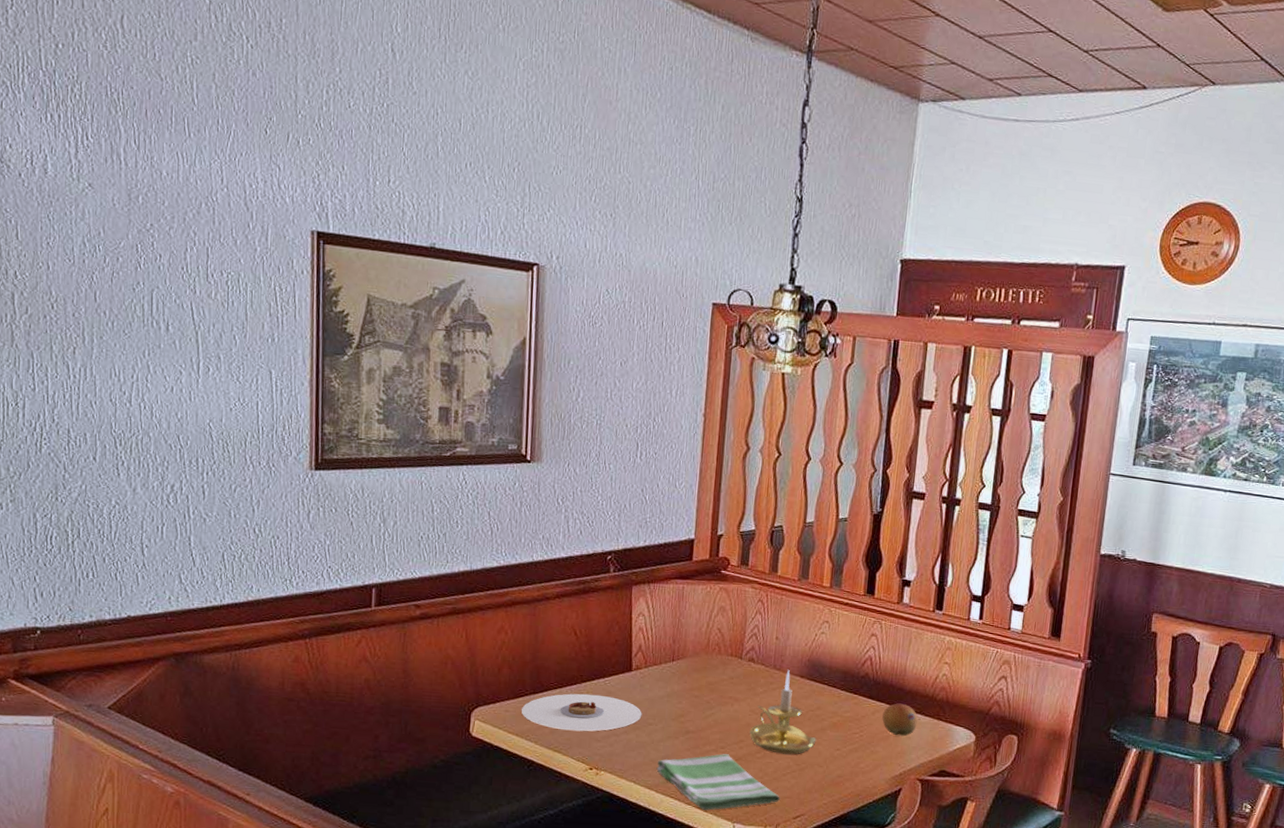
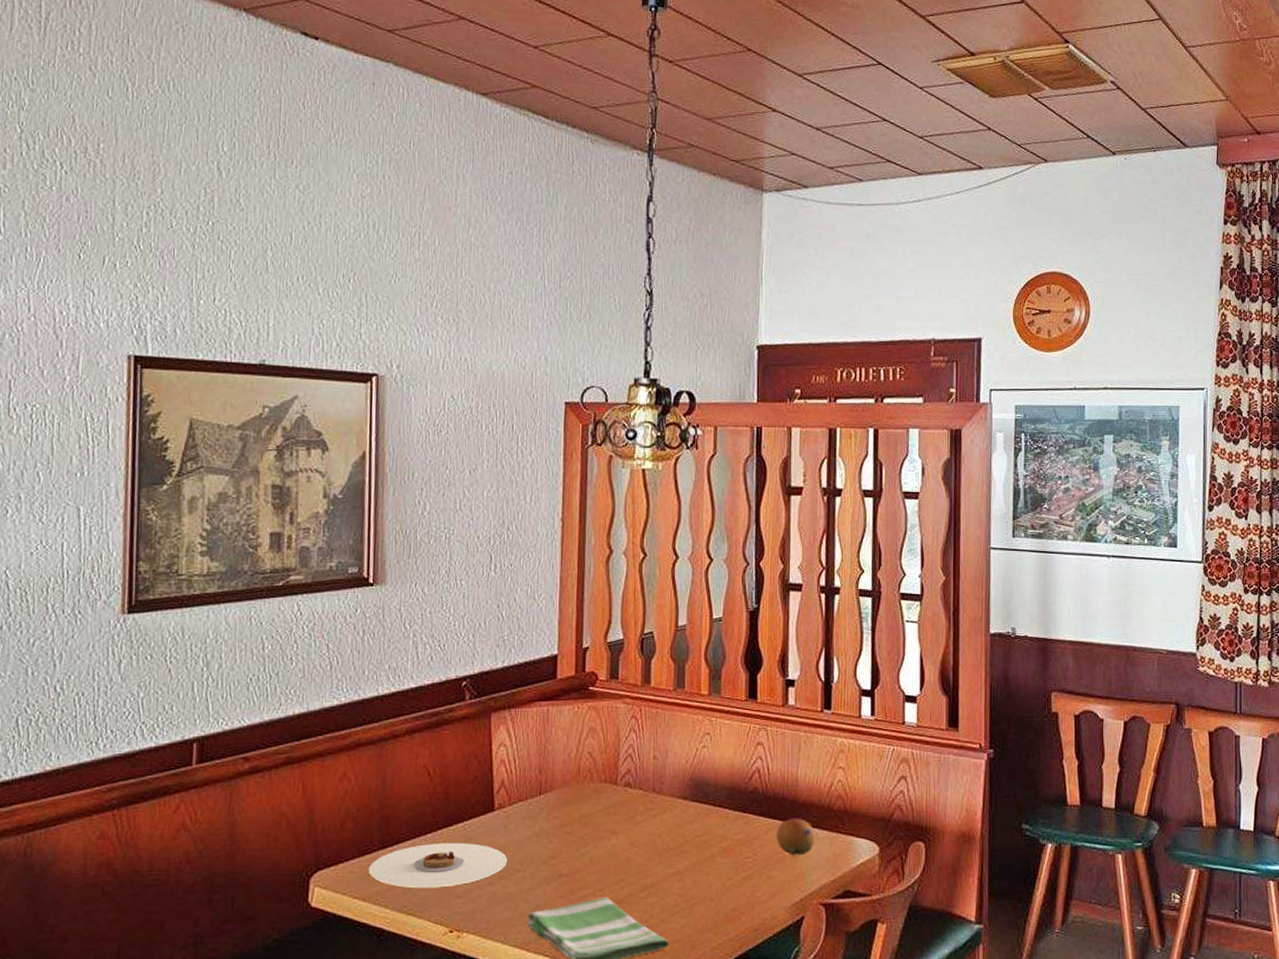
candle holder: present [749,669,817,755] -> none [630,791,705,890]

